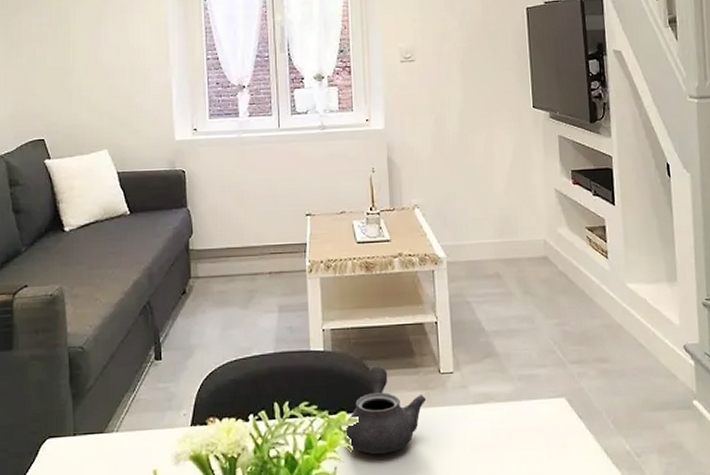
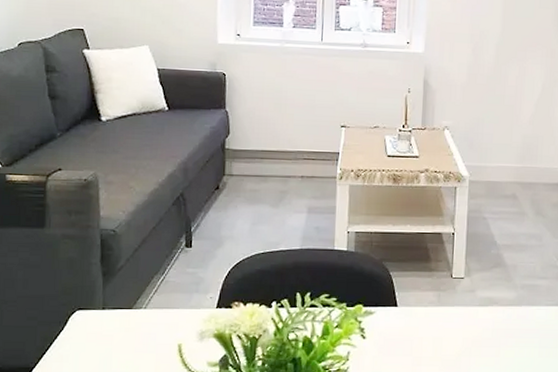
teapot: present [345,366,427,454] -> none [360,267,438,343]

